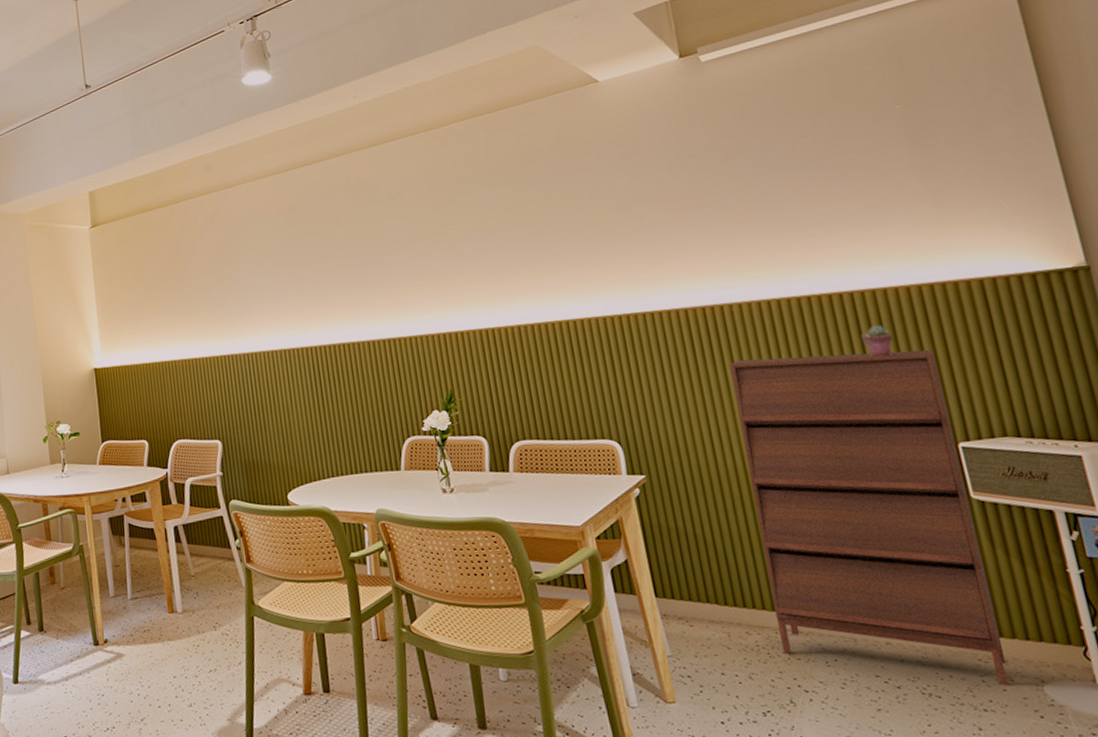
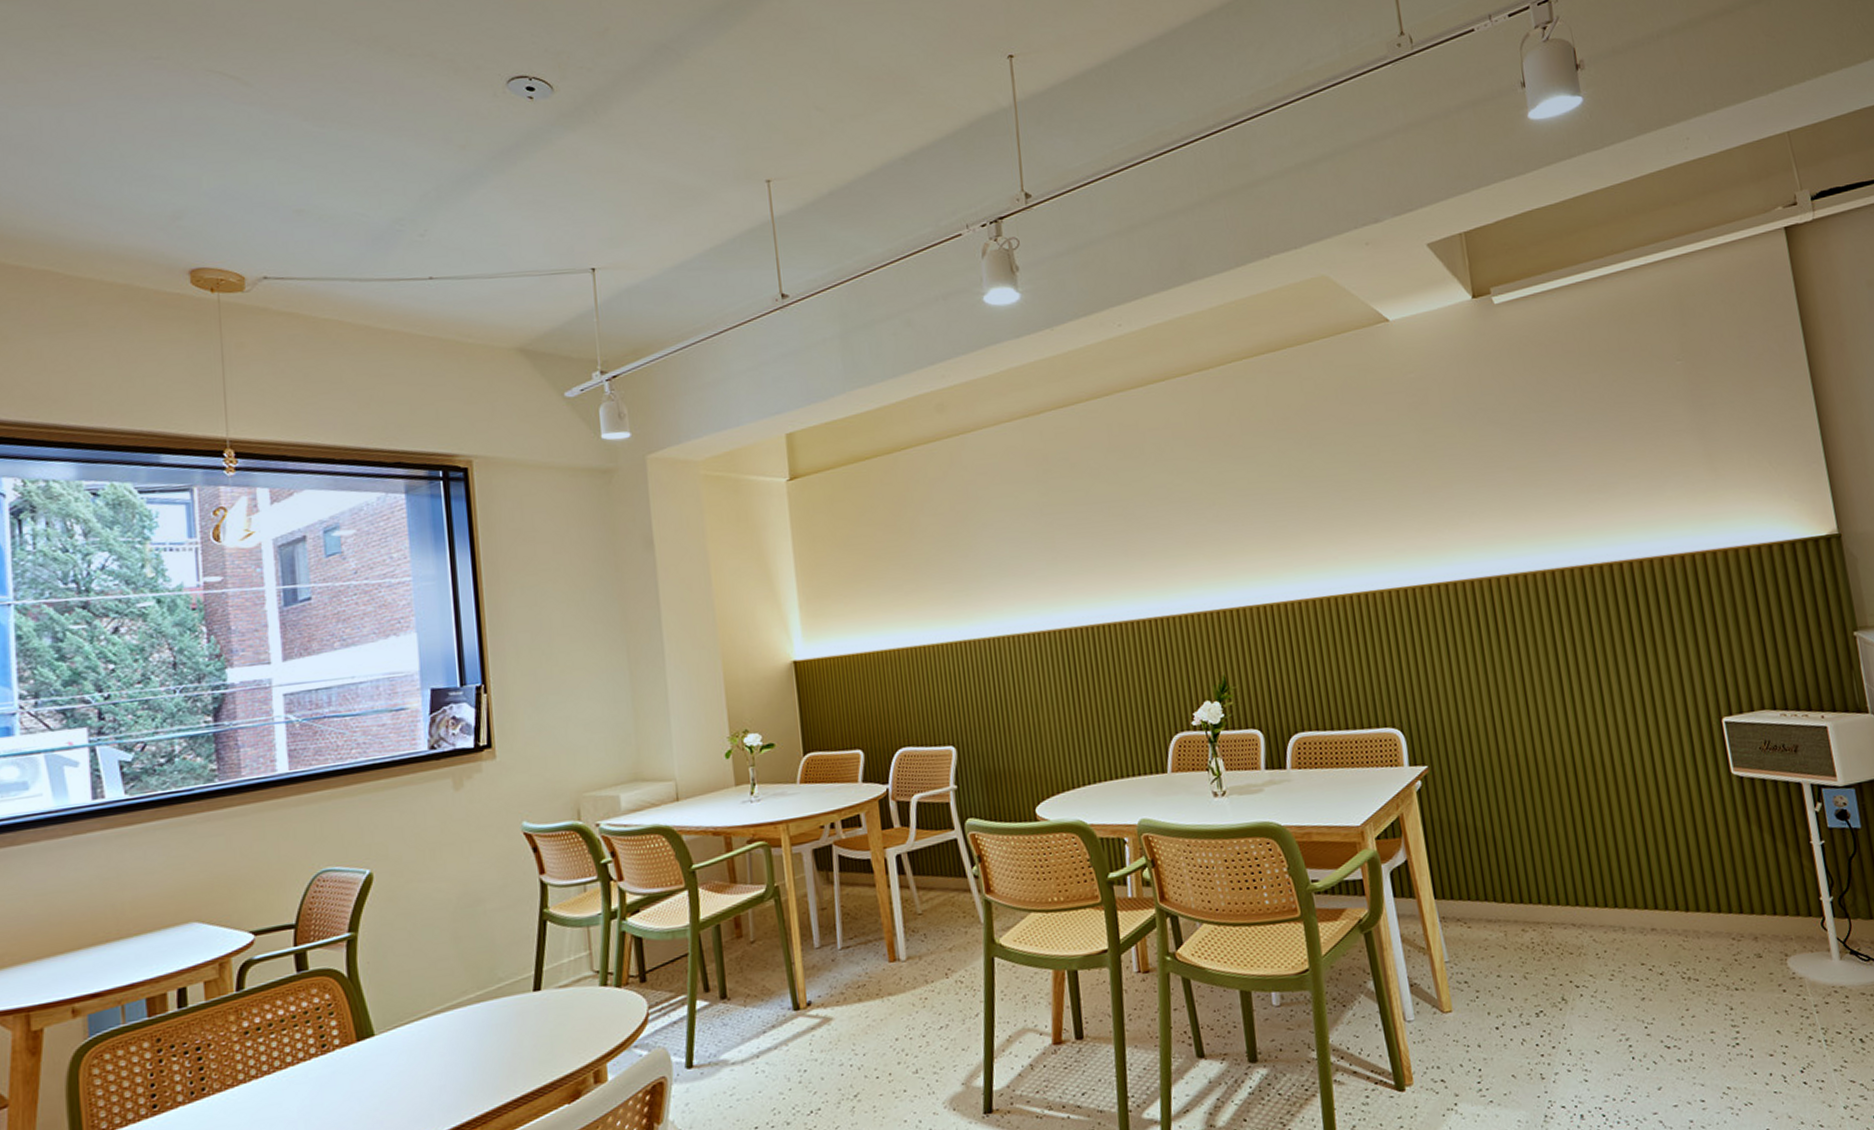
shoe cabinet: present [730,350,1009,686] -> none [1514,621,1757,964]
potted succulent: present [861,325,894,358] -> none [1638,596,1668,631]

